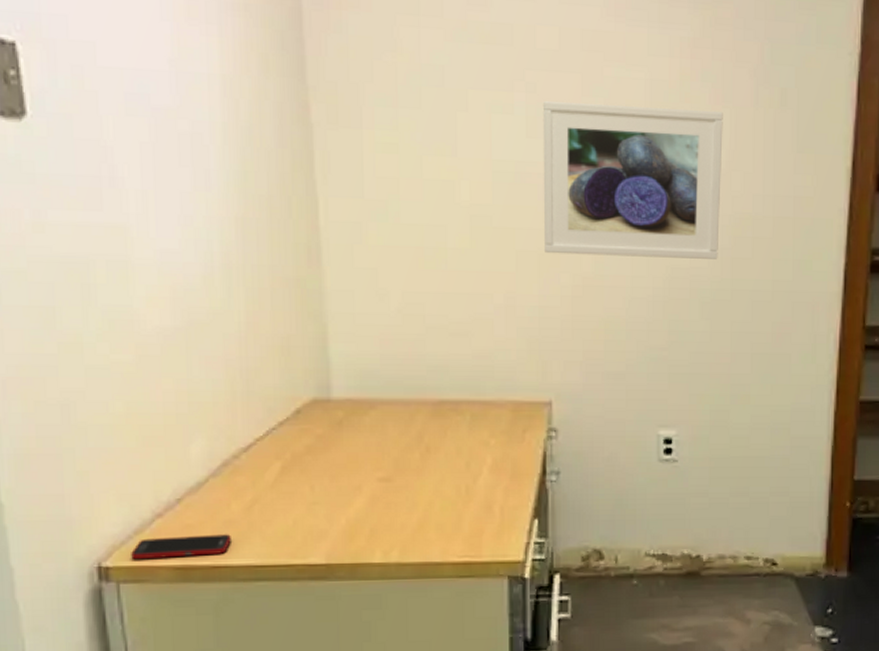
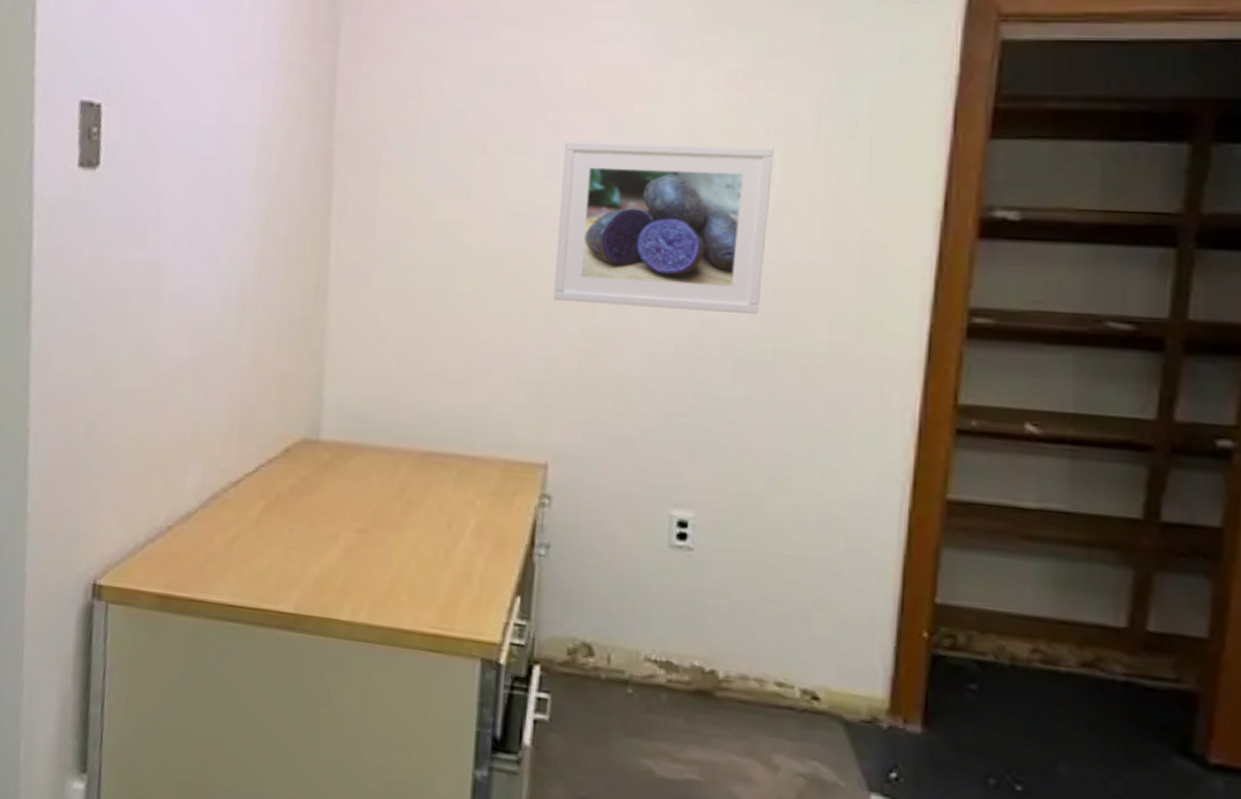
cell phone: present [131,534,231,560] -> none [122,562,210,588]

